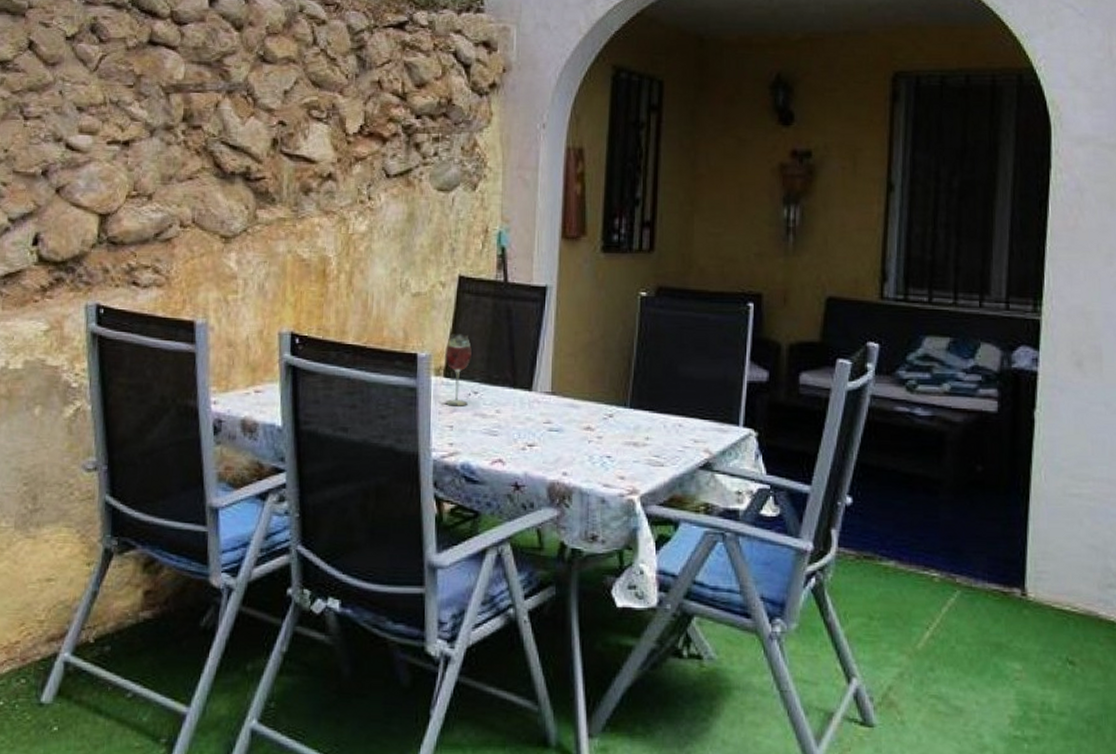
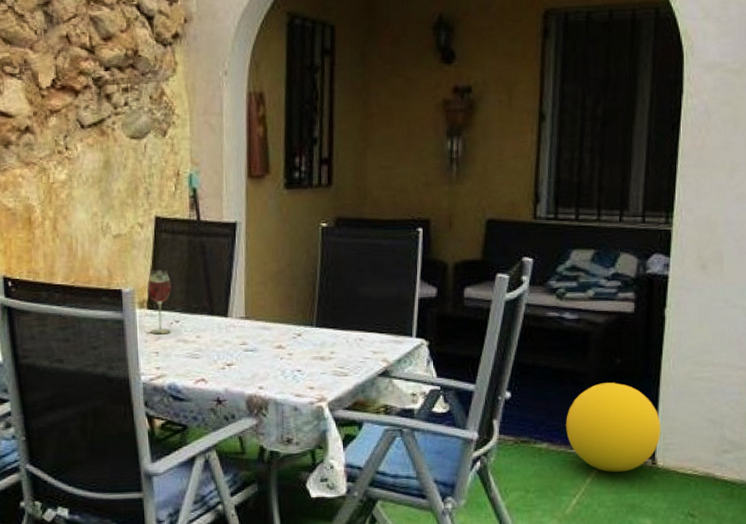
ball: none [909,493,1032,602] -> present [559,382,661,472]

